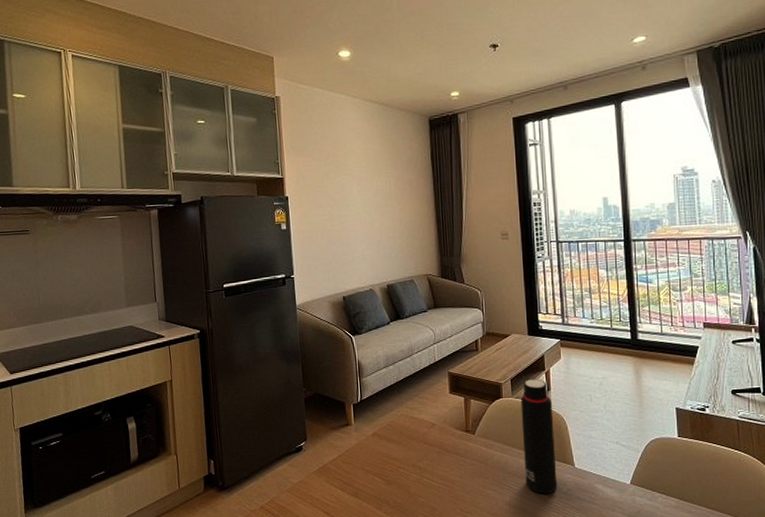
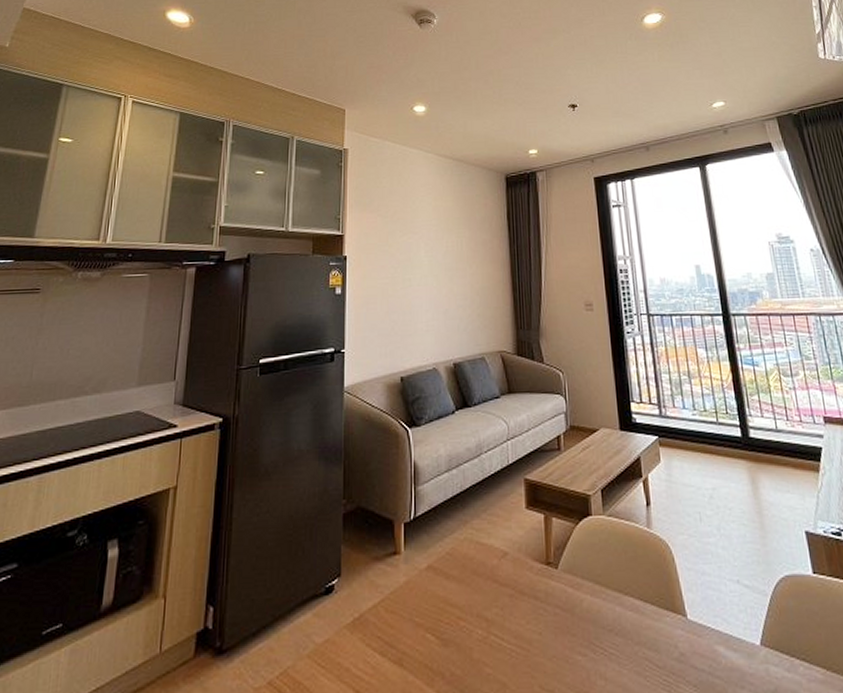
water bottle: present [520,379,558,494] -> none [614,489,667,662]

